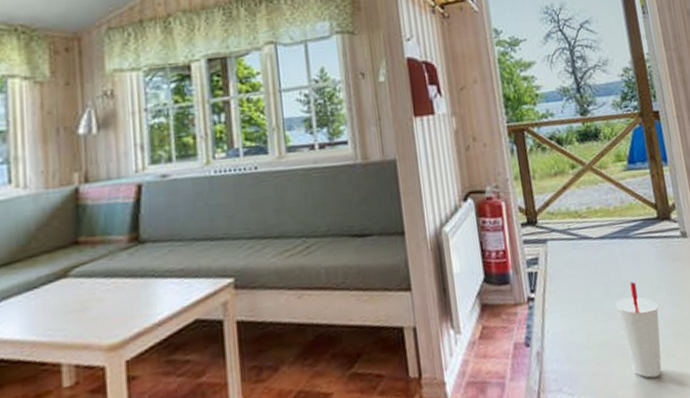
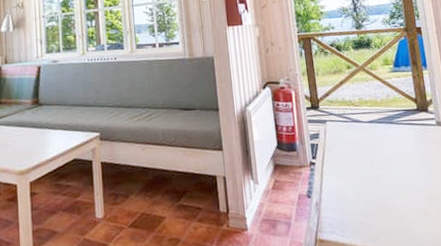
cup: present [615,281,662,378] -> none [380,157,416,230]

